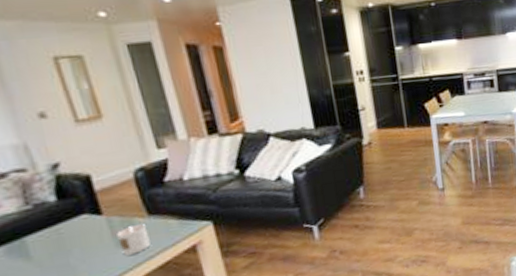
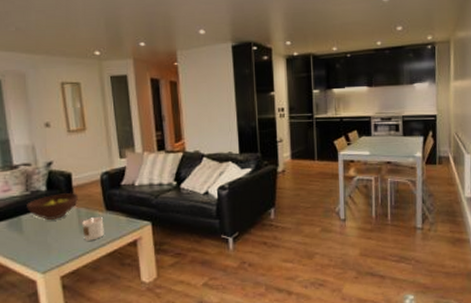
fruit bowl: none [30,198,106,238] -> present [27,192,78,220]

